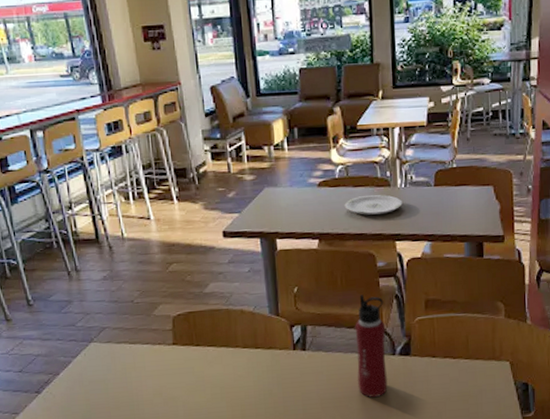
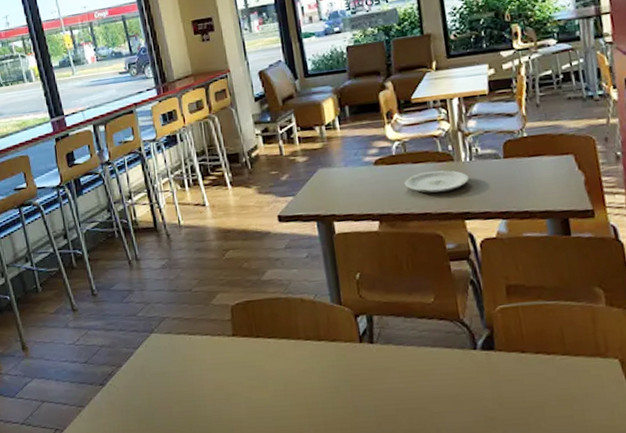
water bottle: present [355,295,388,397] -> none [427,280,471,399]

